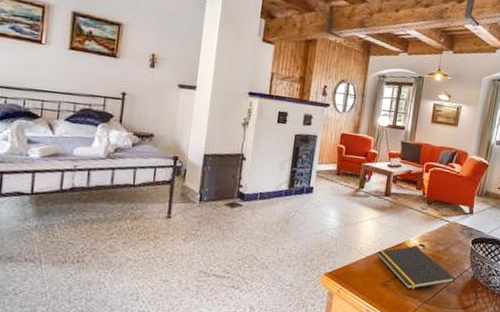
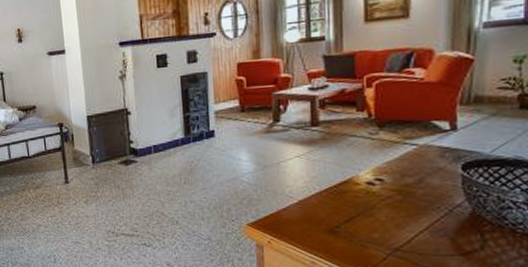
notepad: present [377,246,456,290] -> none [313,181,443,236]

